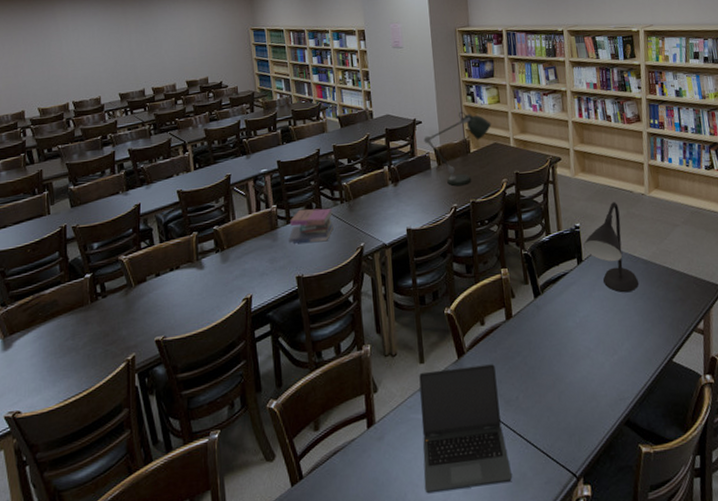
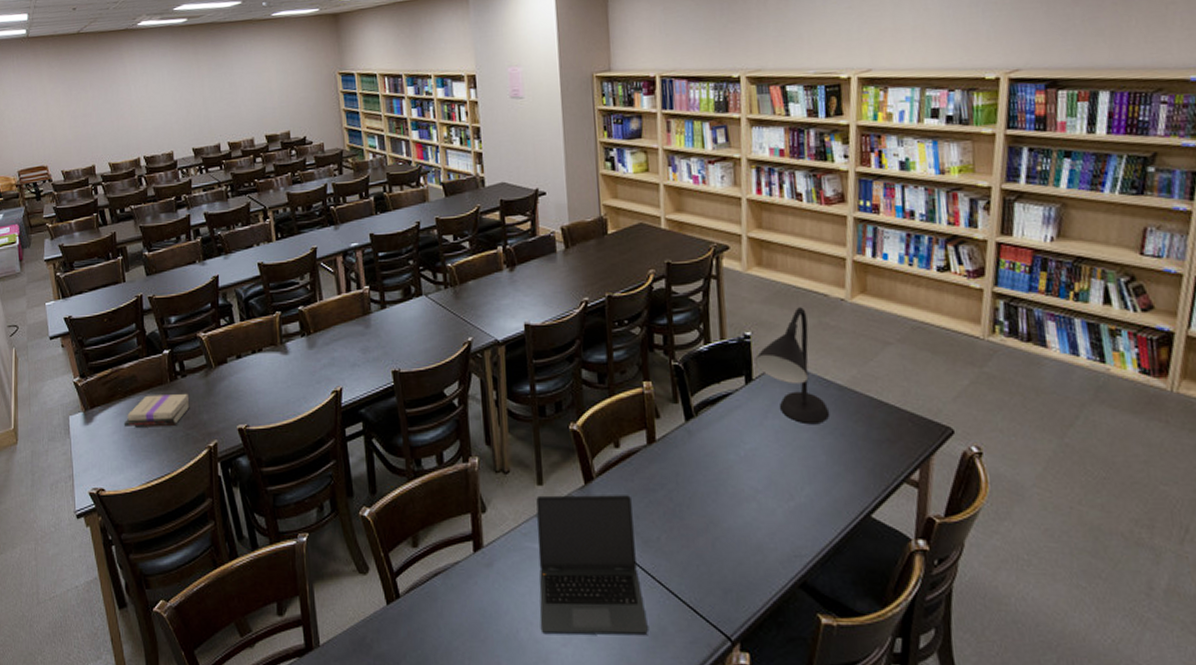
books: none [43,313,110,349] -> present [123,394,190,428]
books: present [289,208,334,244] -> none [383,292,436,333]
desk lamp: present [423,111,492,187] -> none [548,181,637,276]

